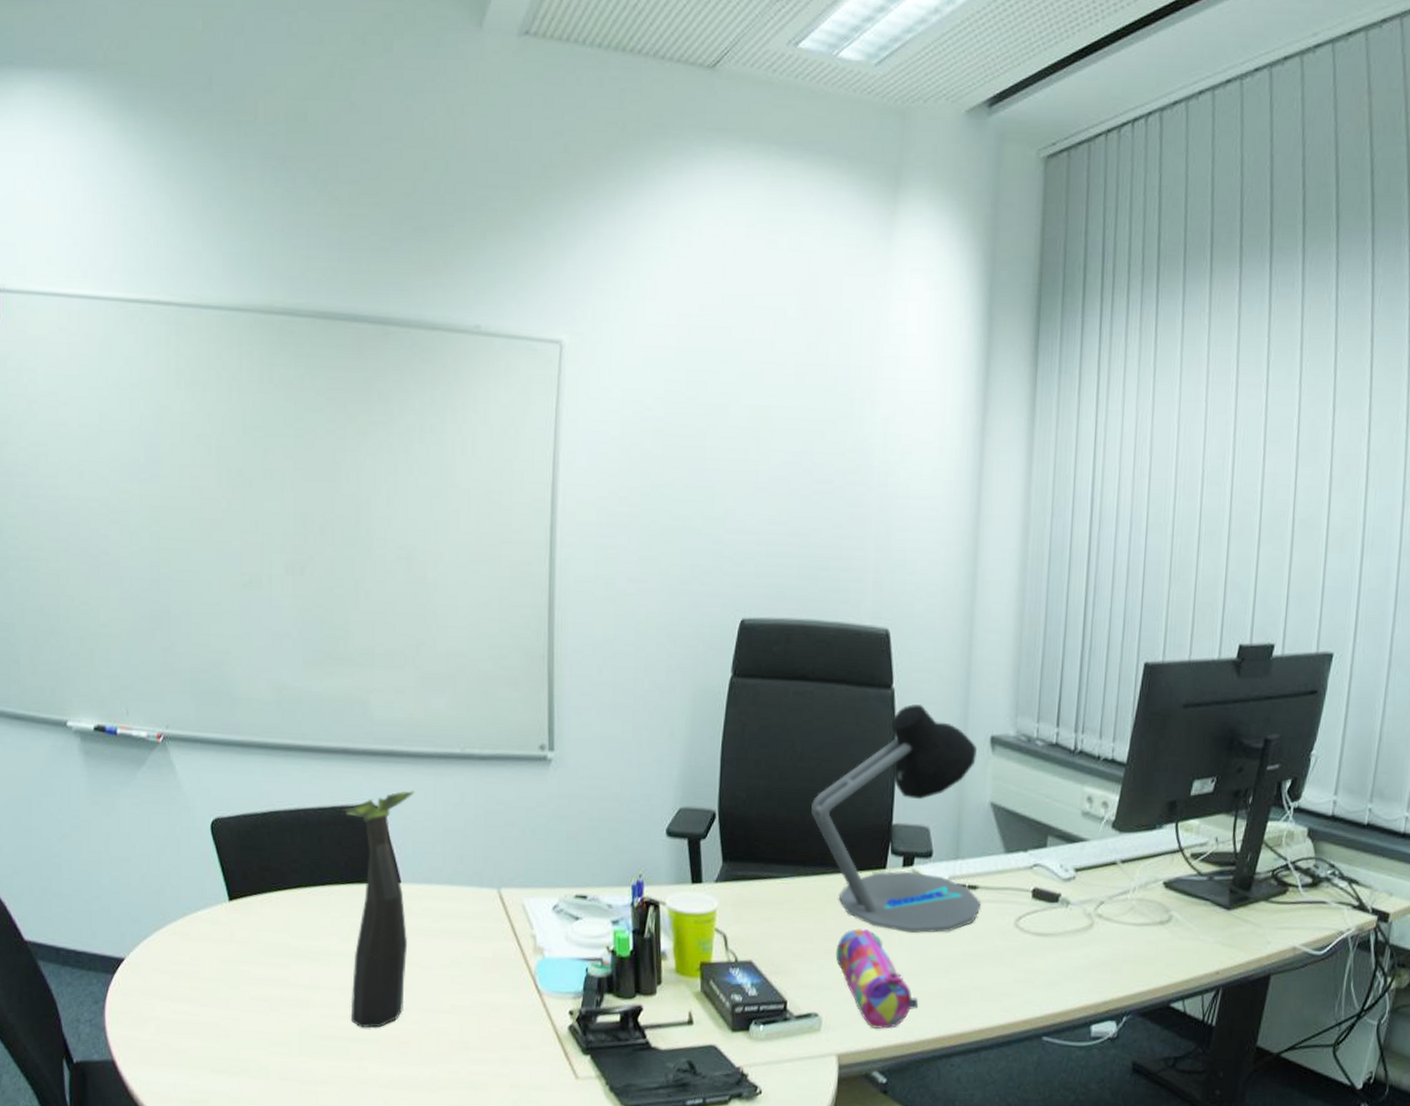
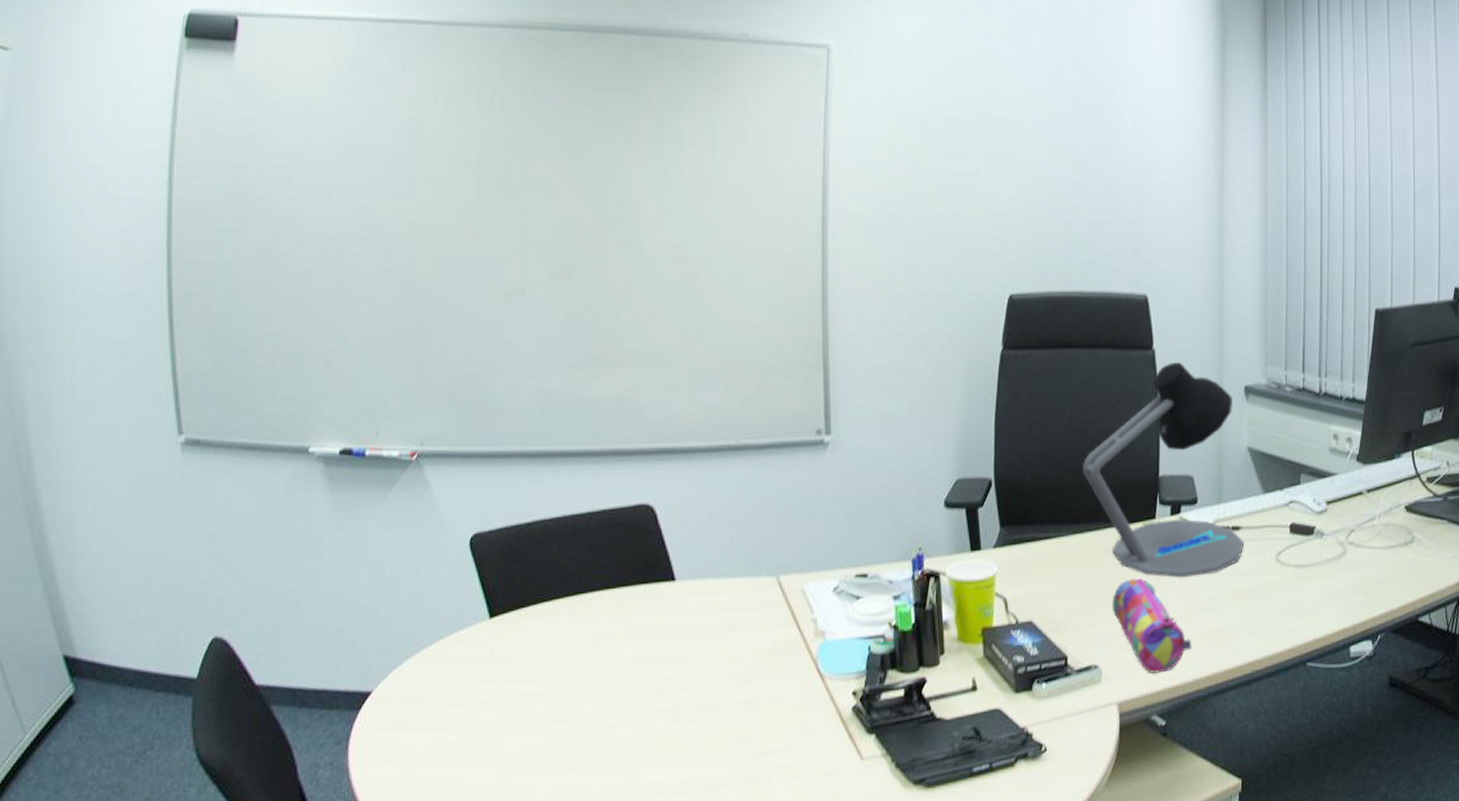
plant: present [342,790,414,1029] -> none [612,485,689,735]

